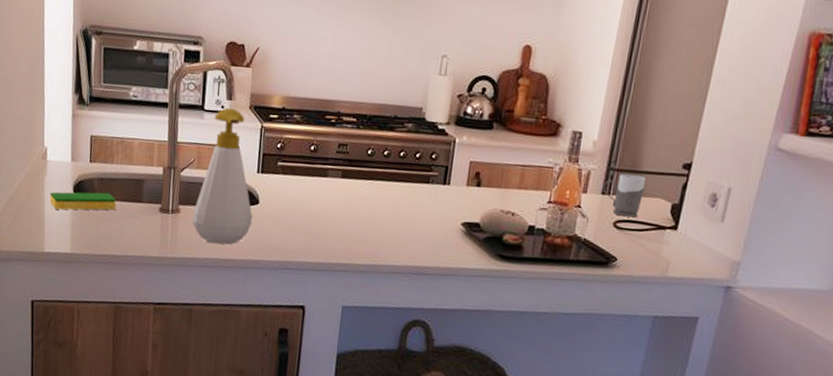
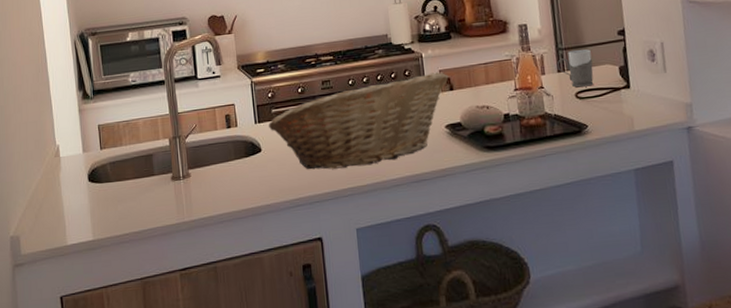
dish sponge: present [49,192,117,210] -> none [66,174,131,201]
soap bottle: present [192,108,253,245] -> none [203,72,258,199]
fruit basket: none [271,154,479,246] -> present [269,72,449,170]

